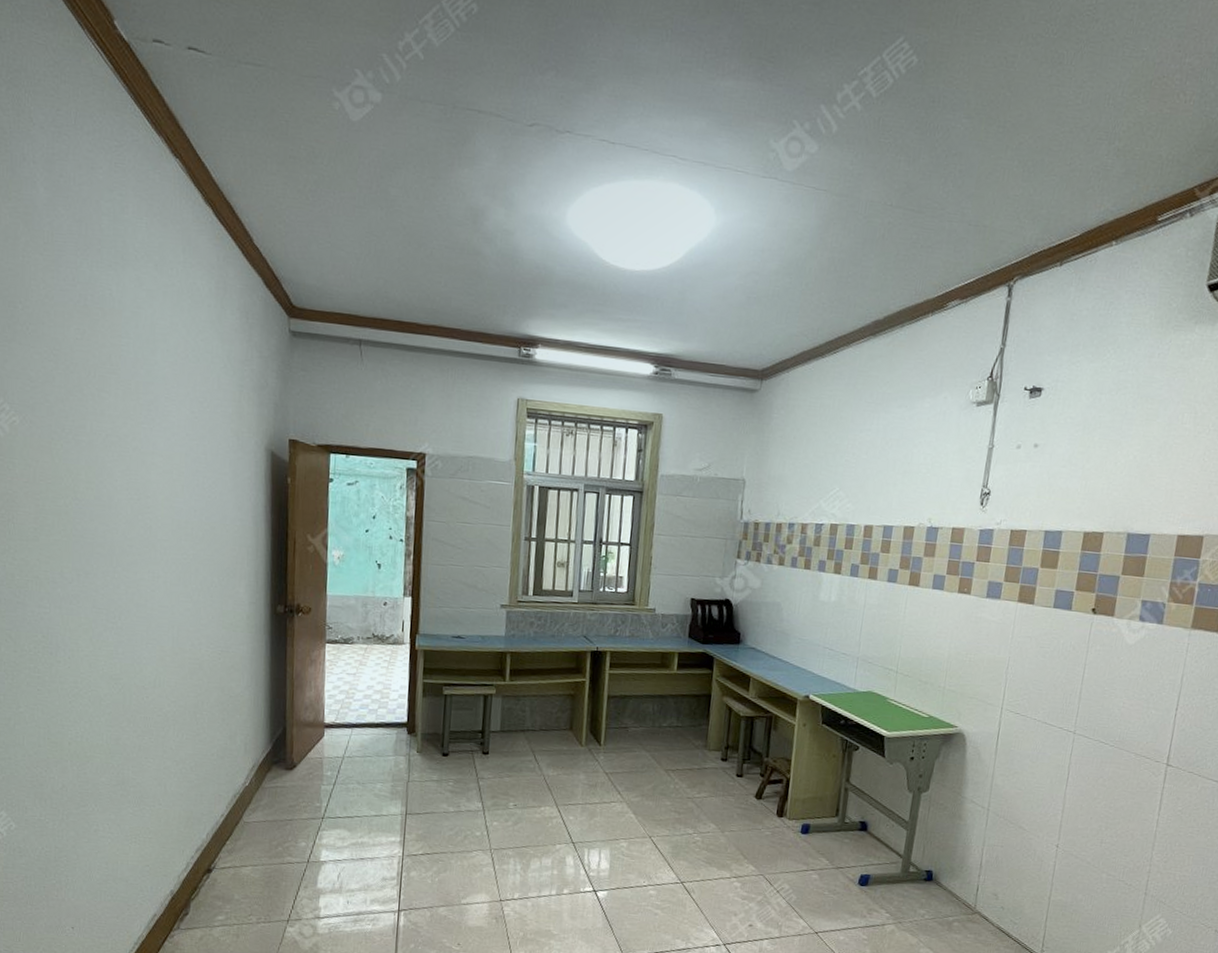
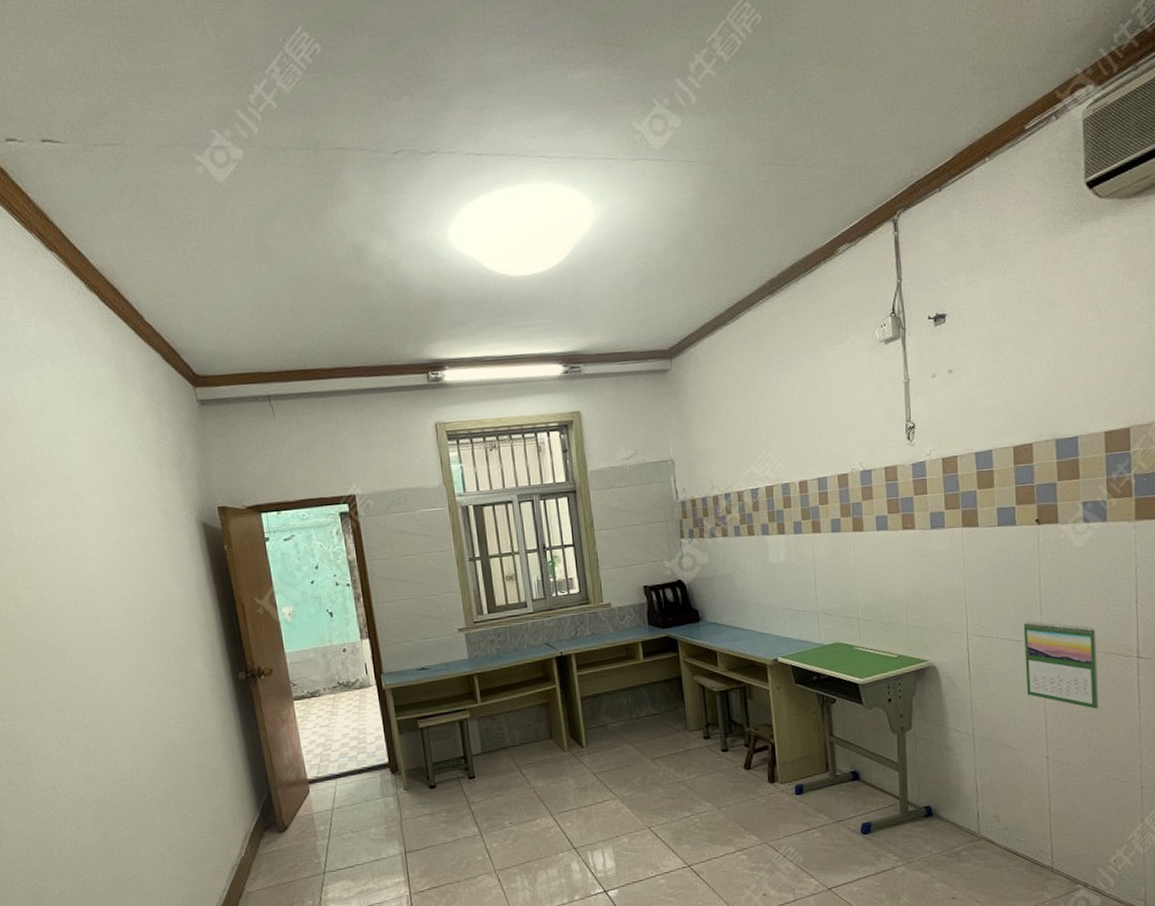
calendar: none [1049,707,1131,809] -> present [1023,621,1098,710]

